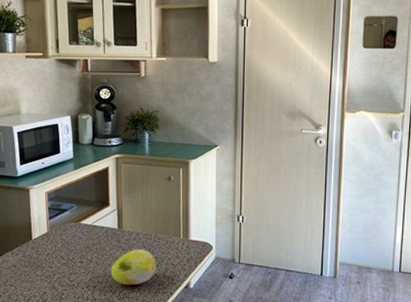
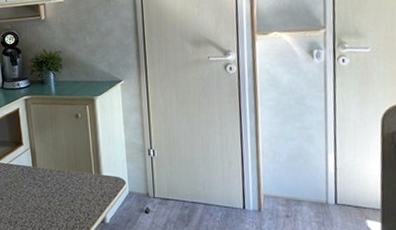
fruit: present [110,249,157,286] -> none [29,185,72,221]

